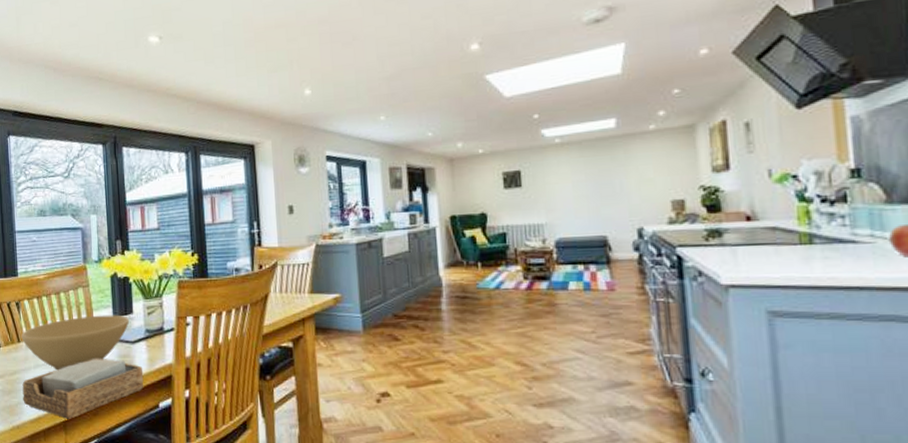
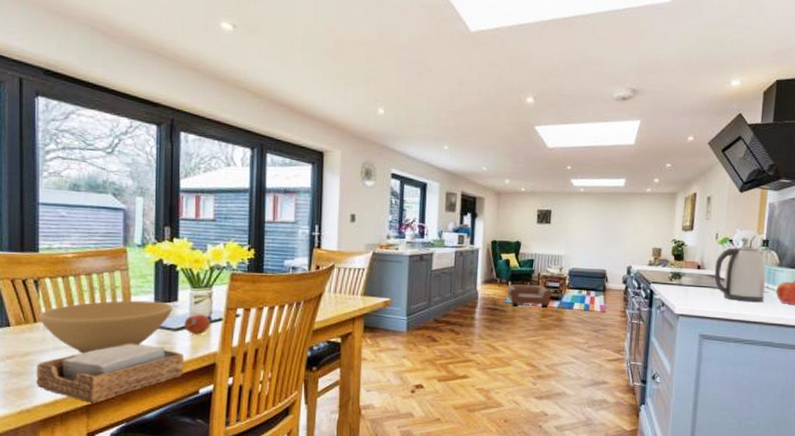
fruit: none [140,324,163,347] -> present [184,313,210,335]
dog bed: none [477,264,536,292] -> present [507,284,552,308]
kettle: none [774,180,871,260] -> present [714,246,767,303]

